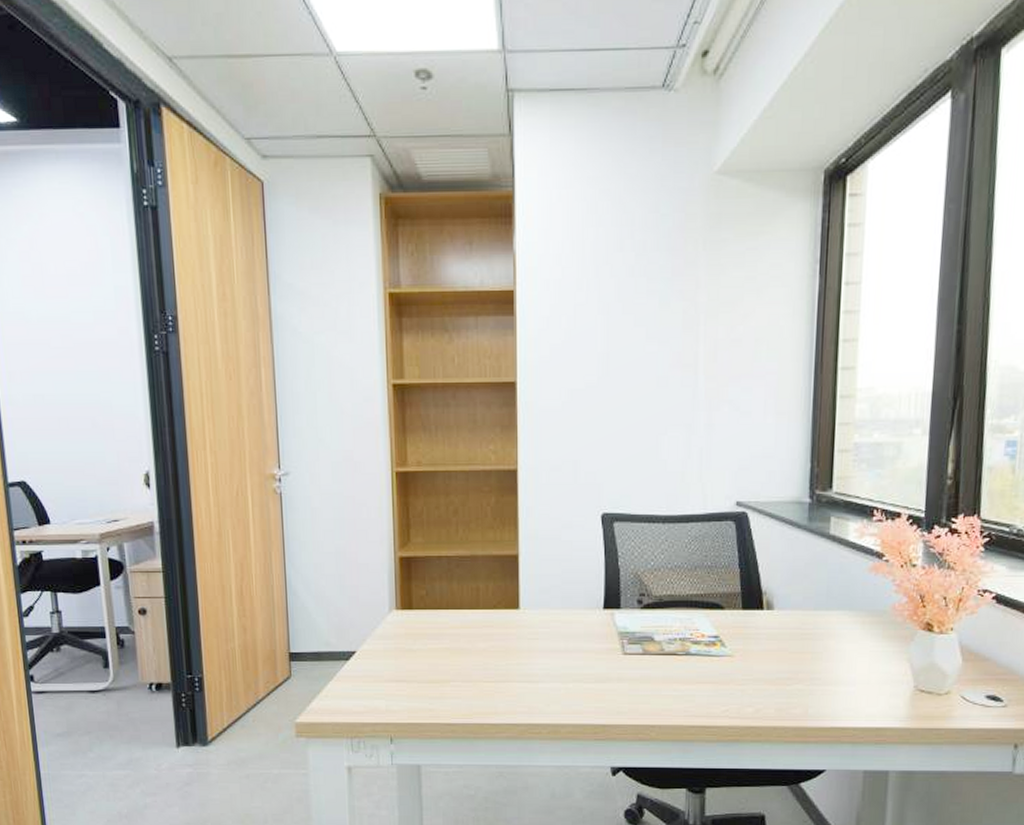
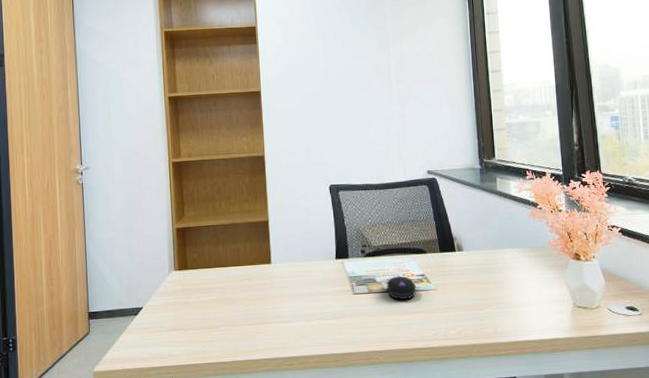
computer mouse: none [667,635,707,666] -> present [386,275,417,301]

